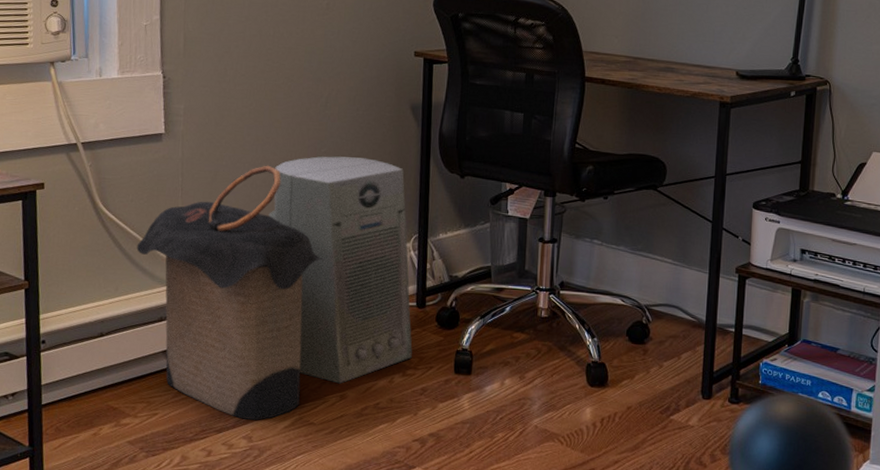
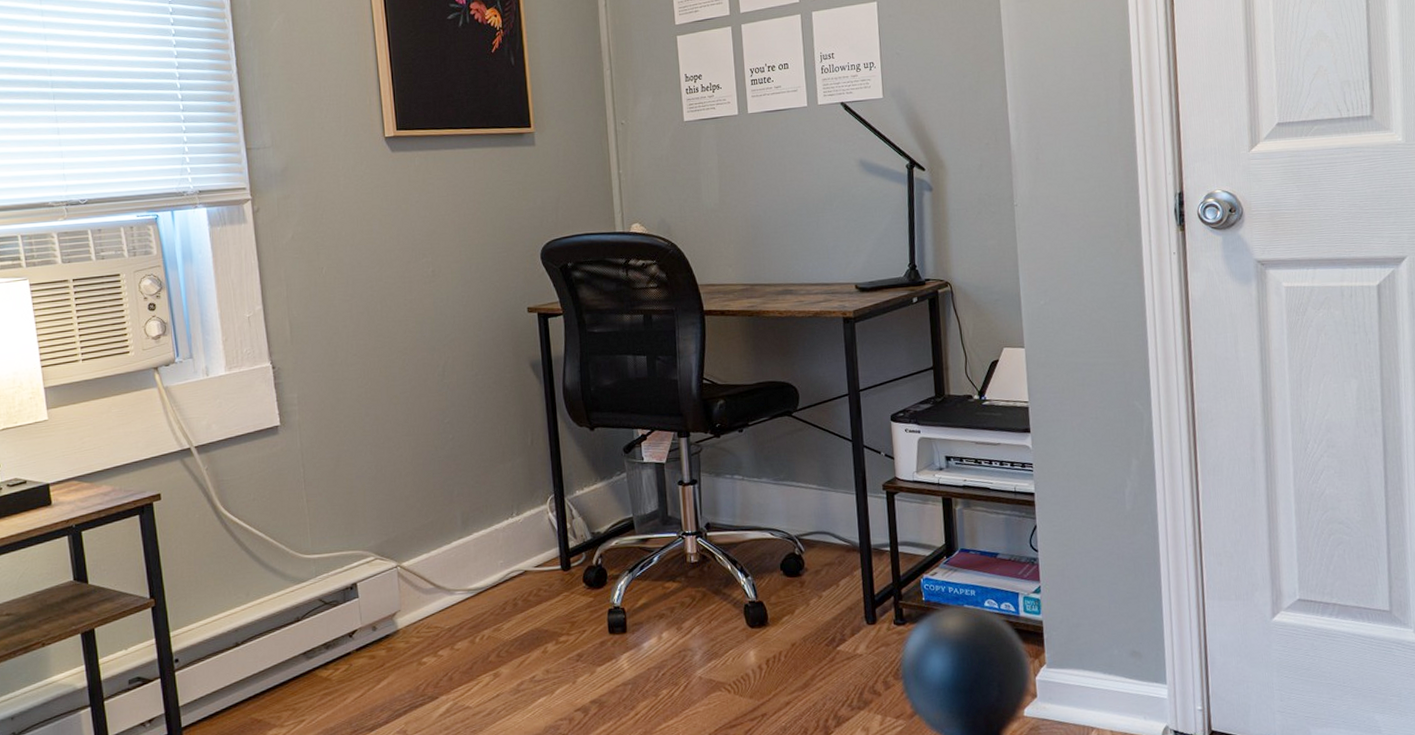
laundry hamper: present [136,165,325,421] -> none [264,444,461,713]
air purifier: present [268,156,412,384] -> none [397,423,563,662]

